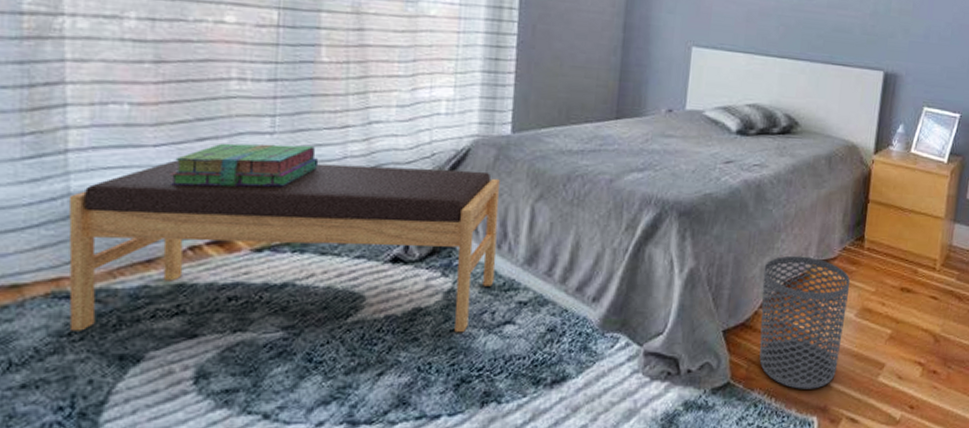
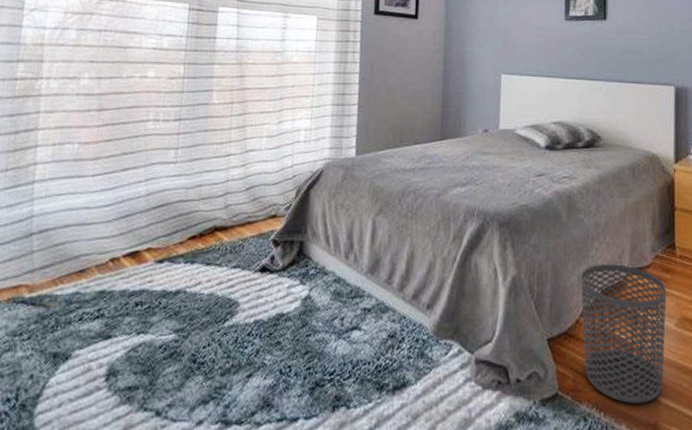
bench: present [68,160,500,333] -> none [21,186,347,338]
stack of books: present [170,143,319,187] -> none [101,171,208,208]

